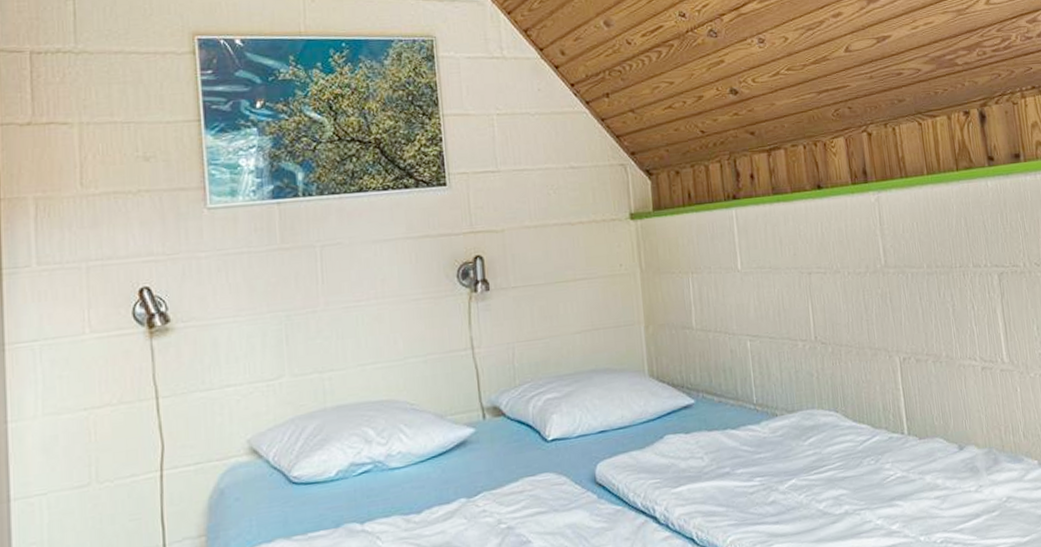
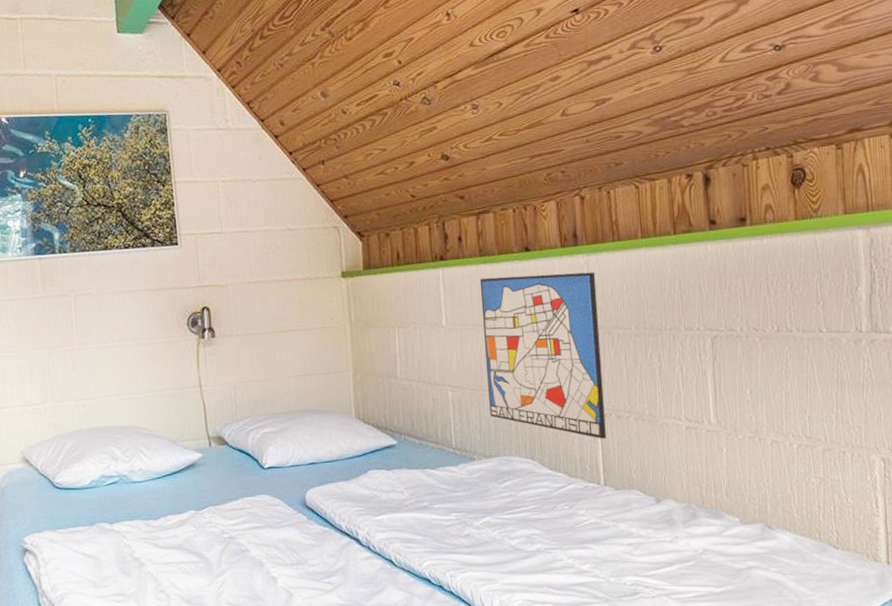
wall art: none [773,209,907,385] -> present [479,272,606,439]

